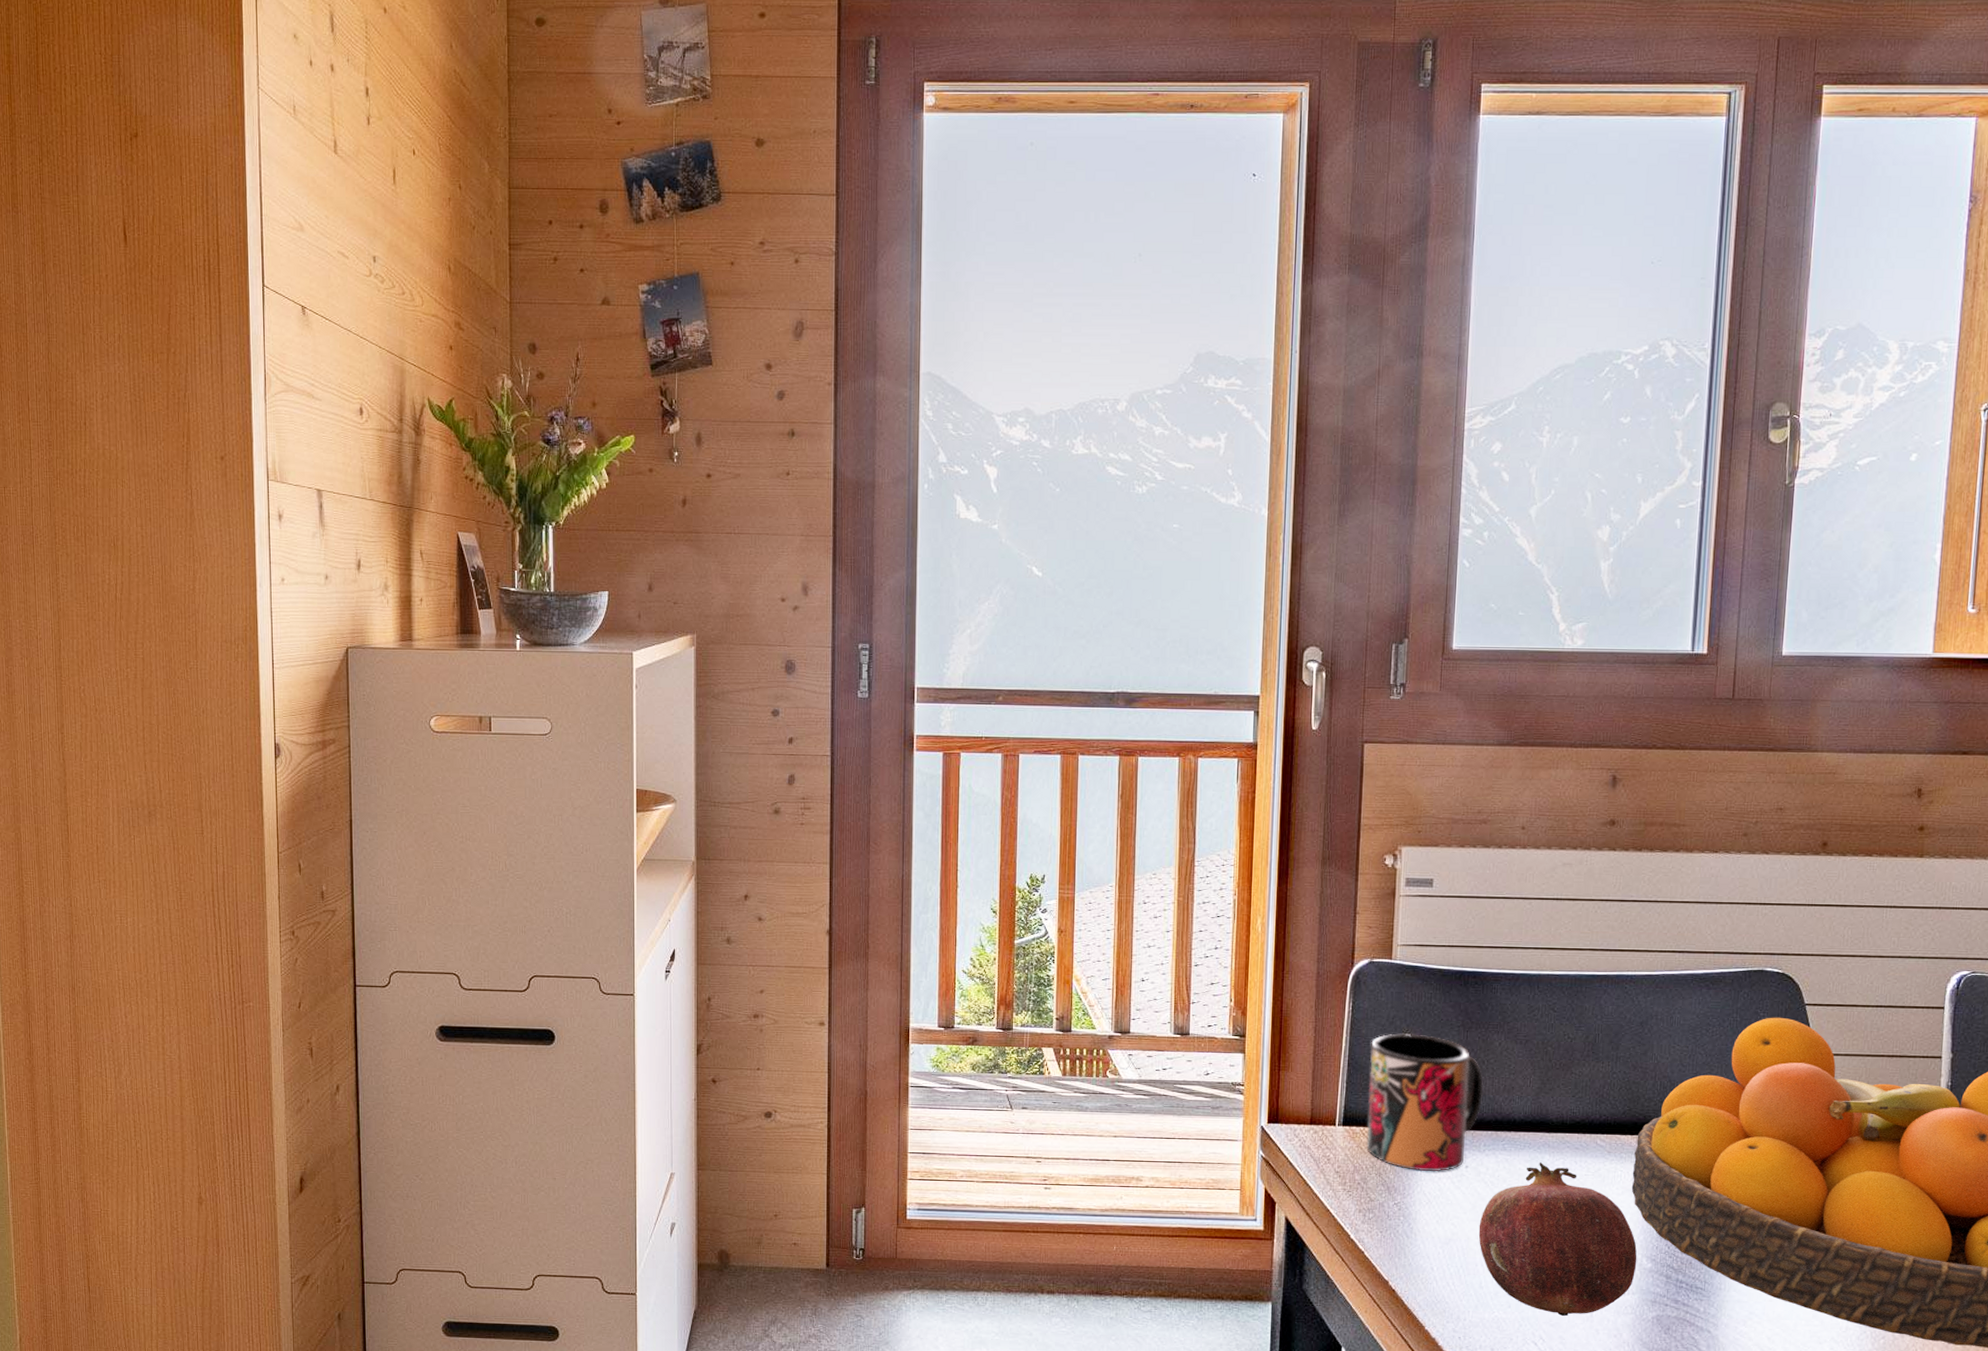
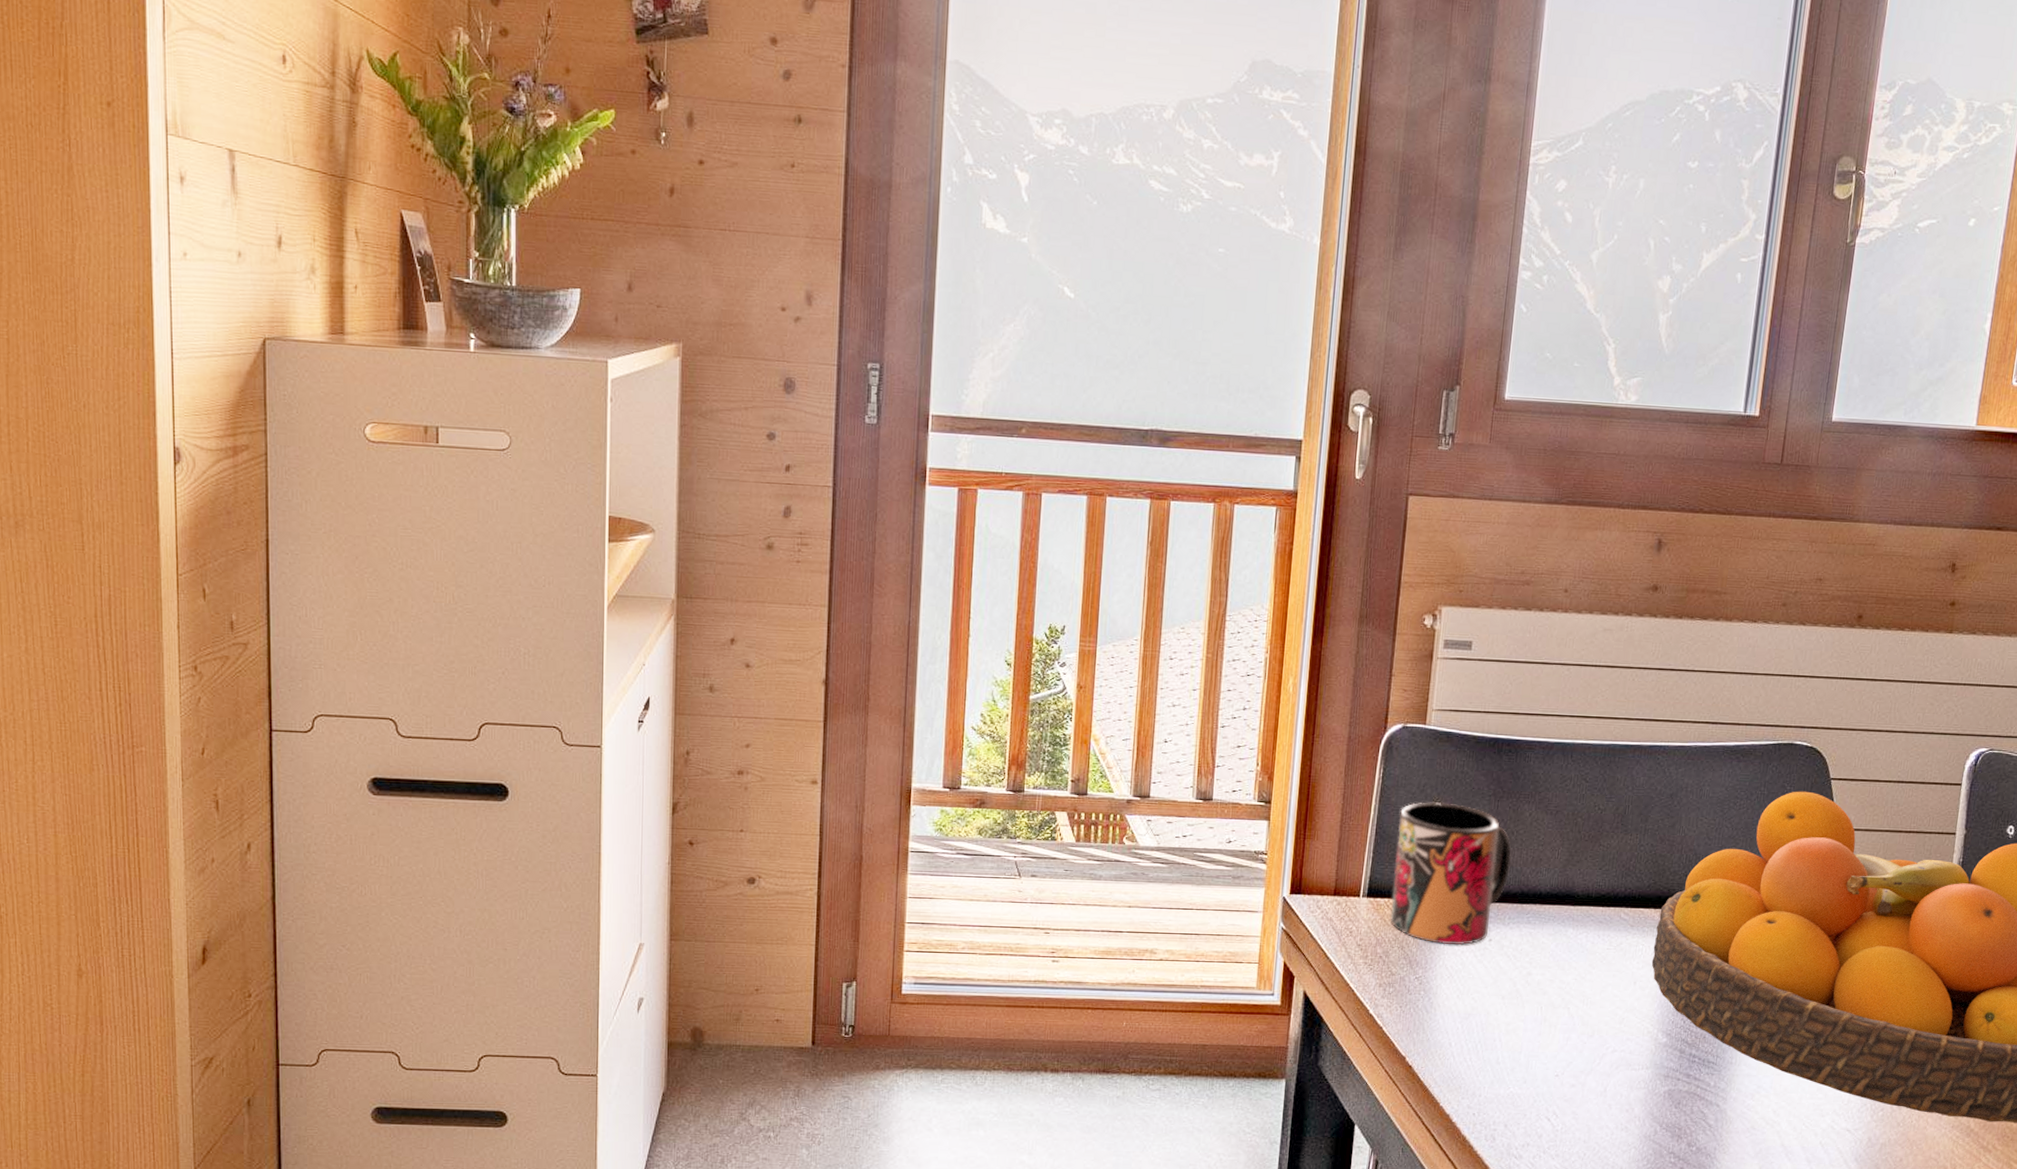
fruit: present [1478,1161,1637,1316] -> none [1498,935,1653,1091]

